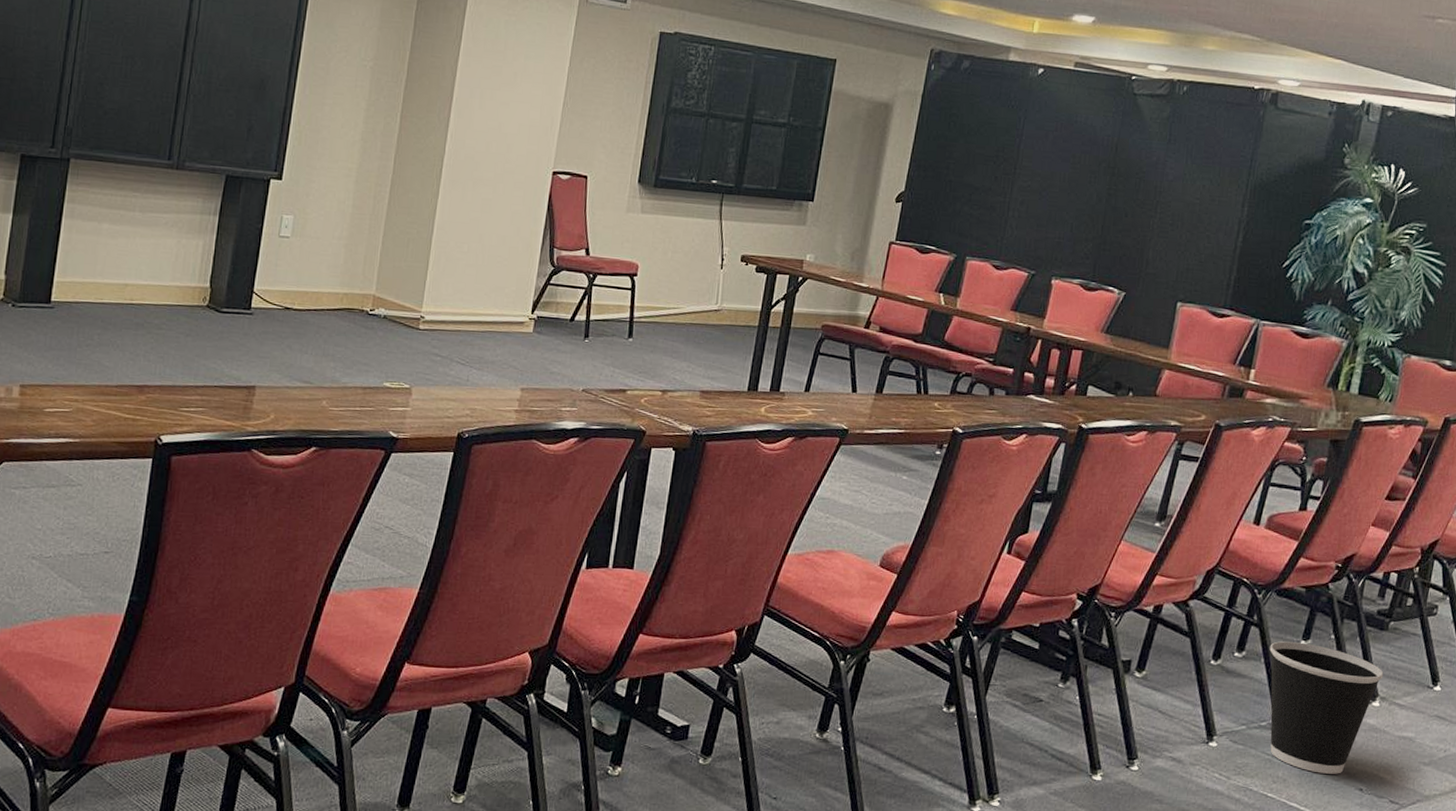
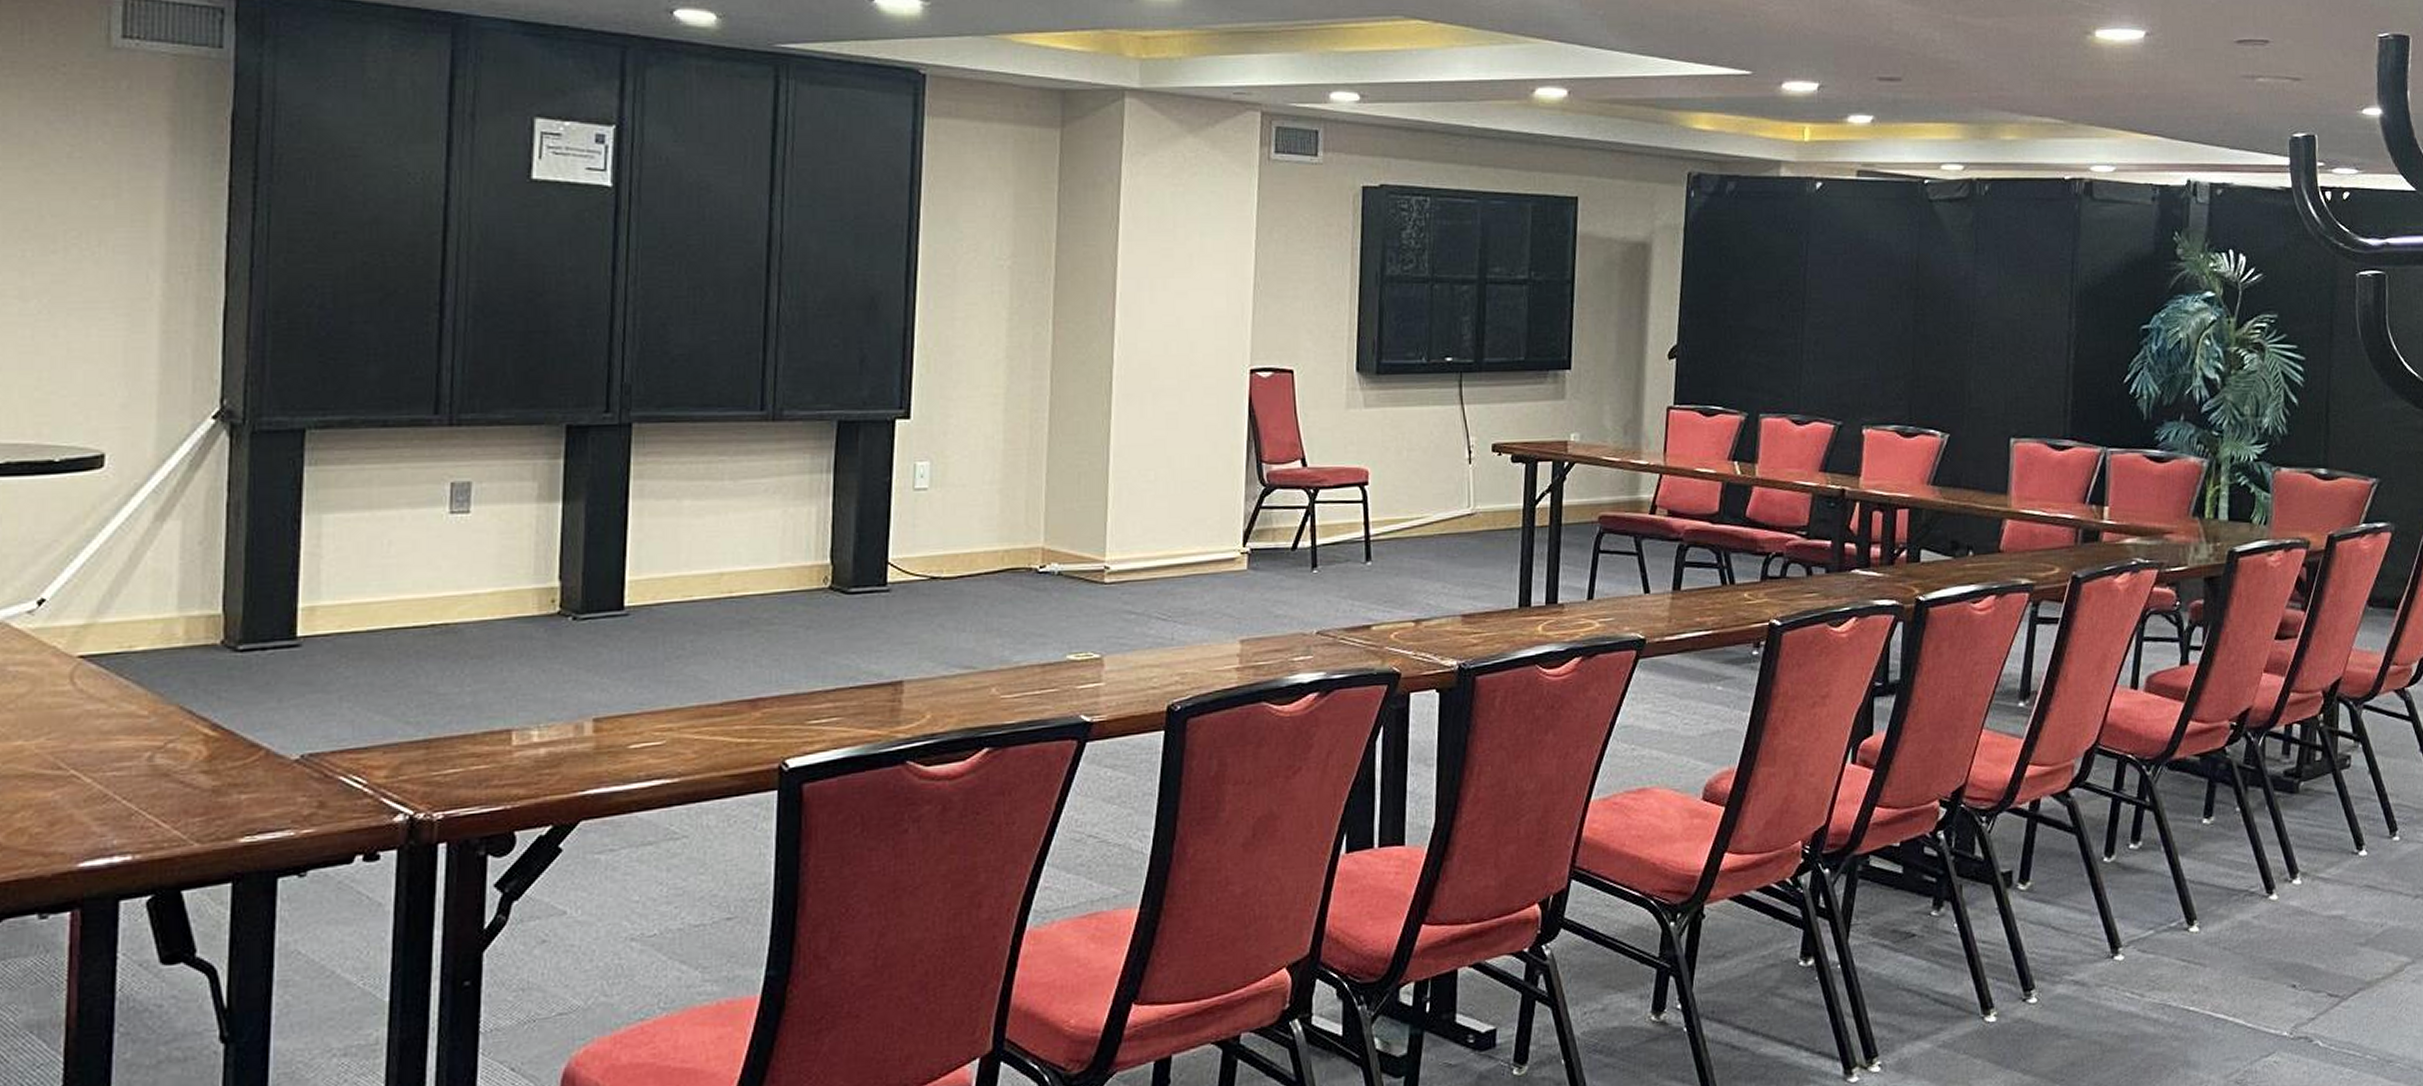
wastebasket: present [1269,641,1384,774] -> none [2168,821,2301,974]

